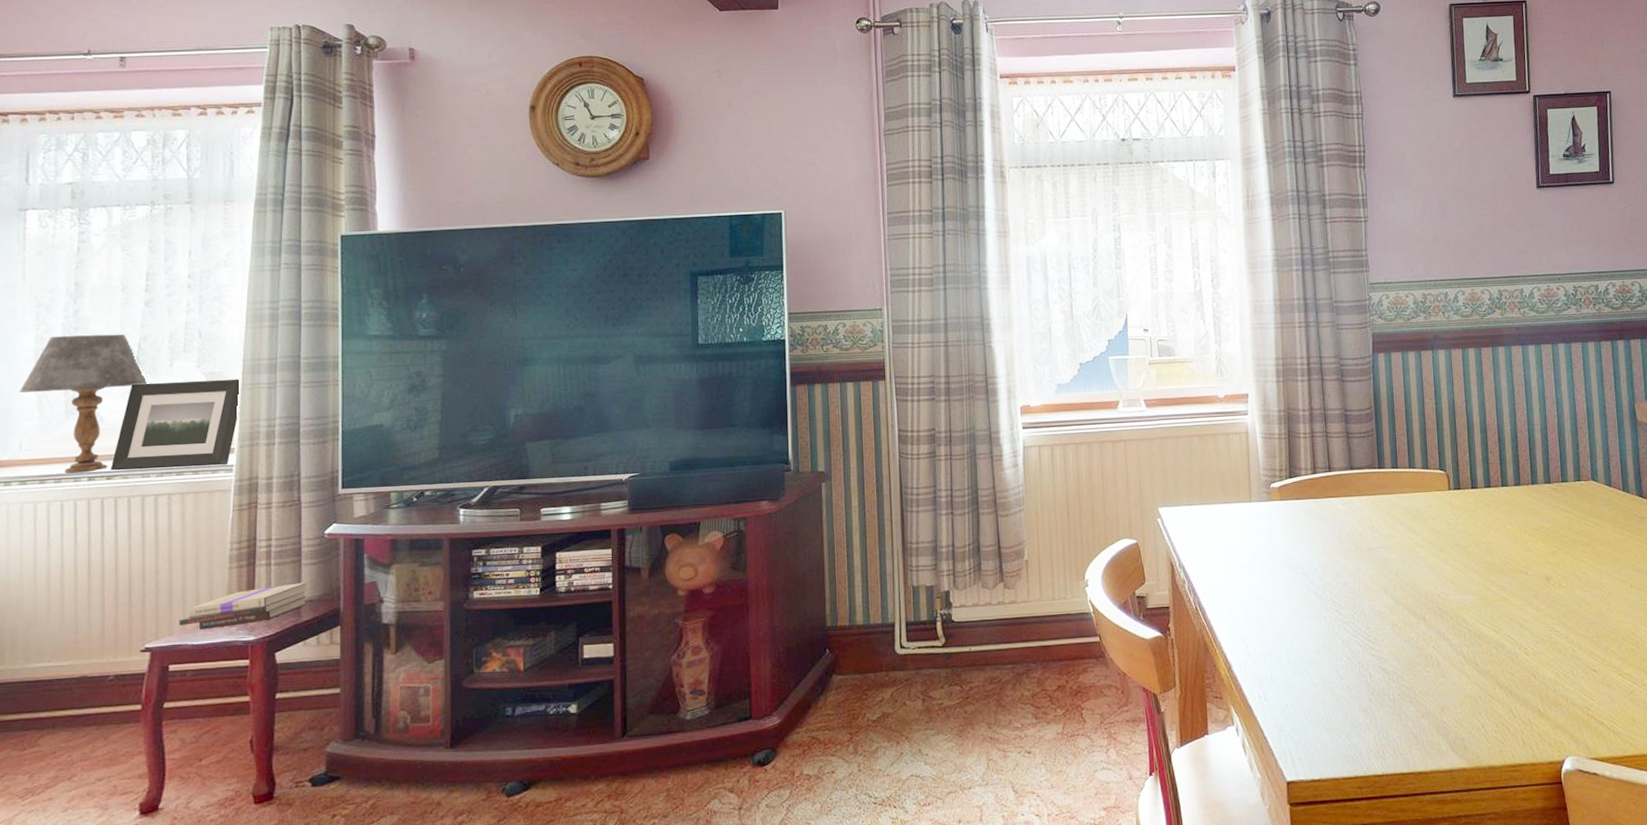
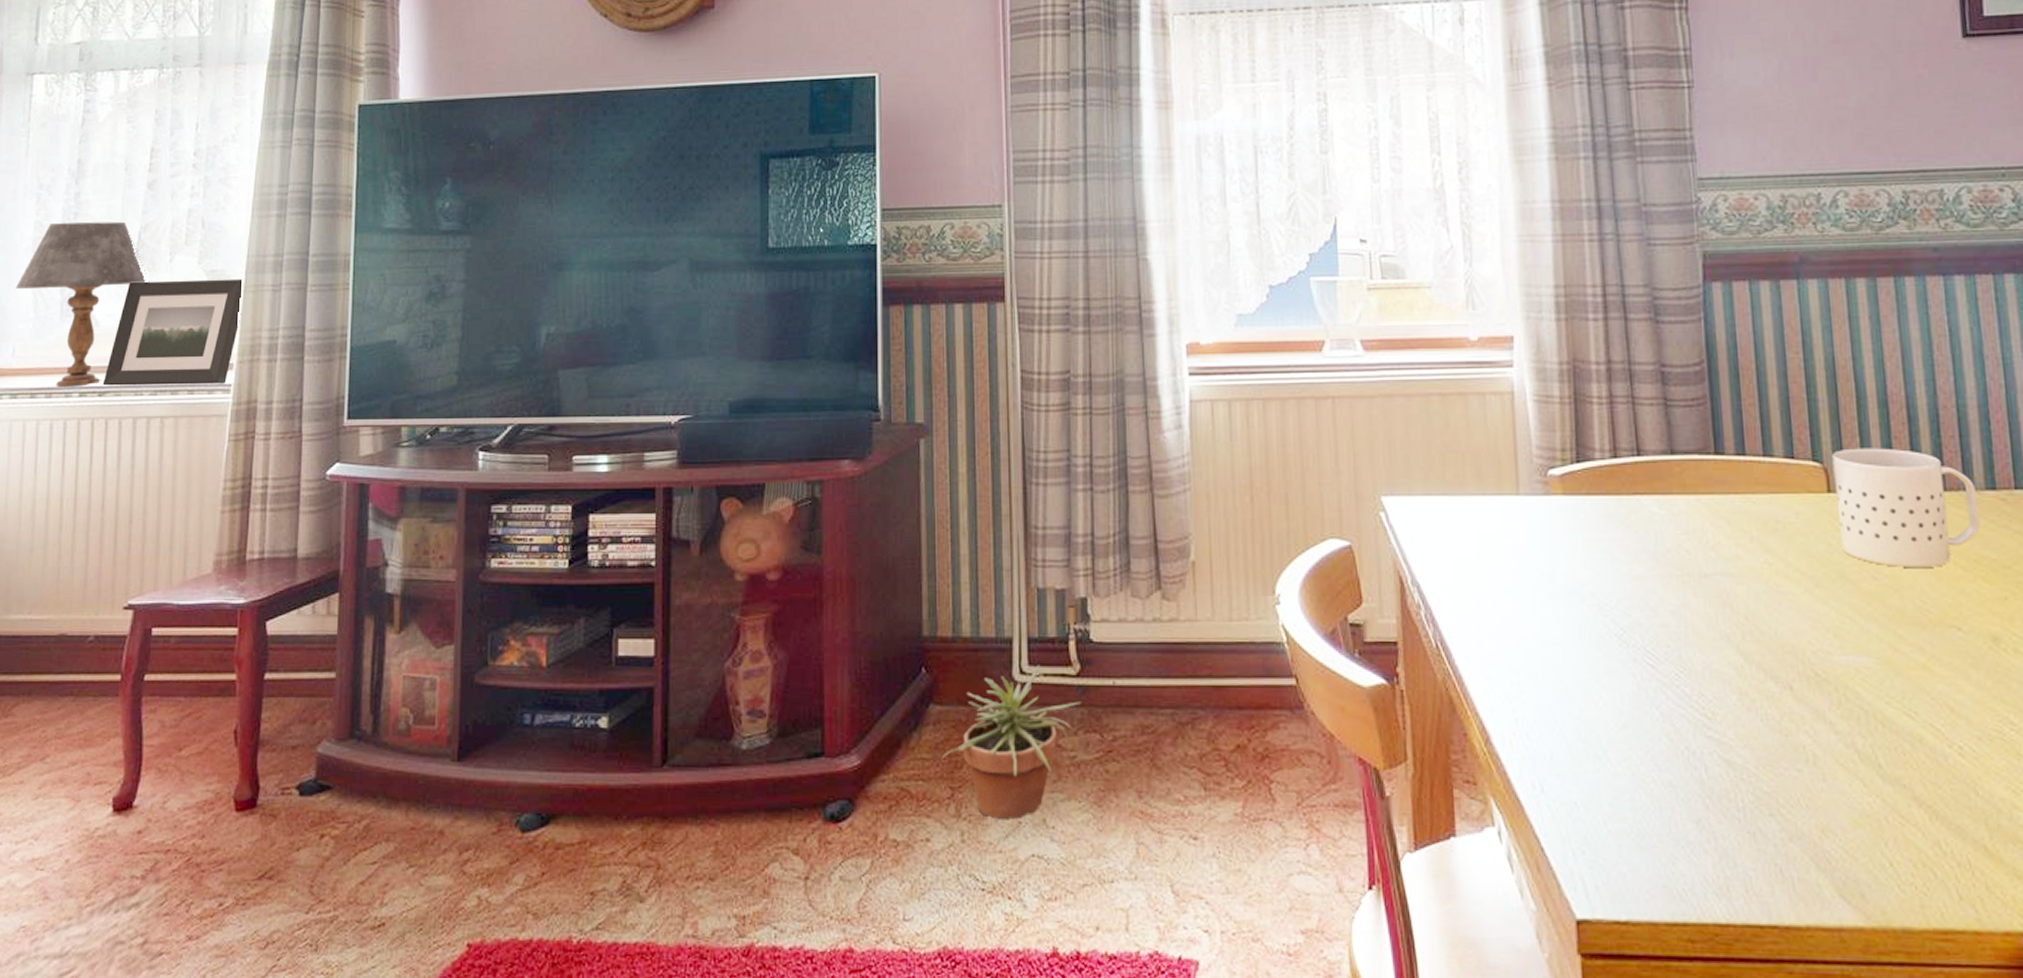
books: present [179,582,308,630] -> none [165,535,306,587]
potted plant: none [842,641,946,752] -> present [941,665,1081,819]
mug: none [1452,459,1541,537] -> present [1832,448,1980,569]

